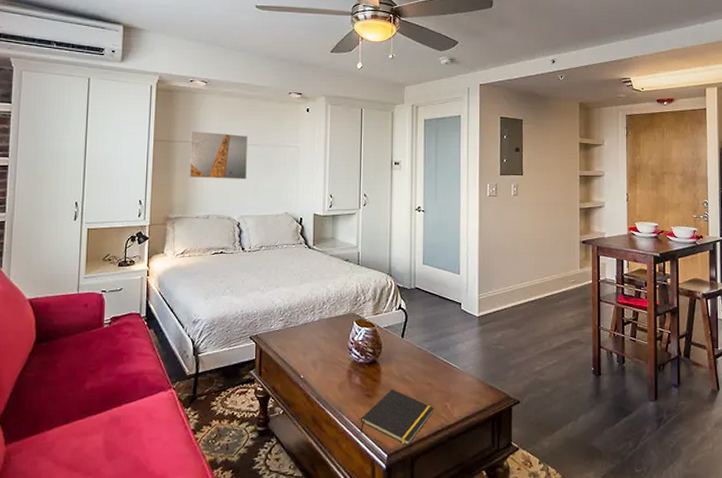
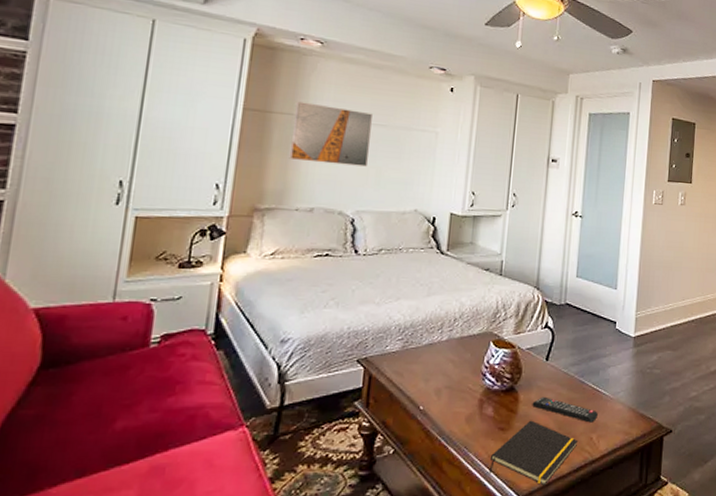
remote control: none [392,369,450,393] -> present [532,396,598,423]

